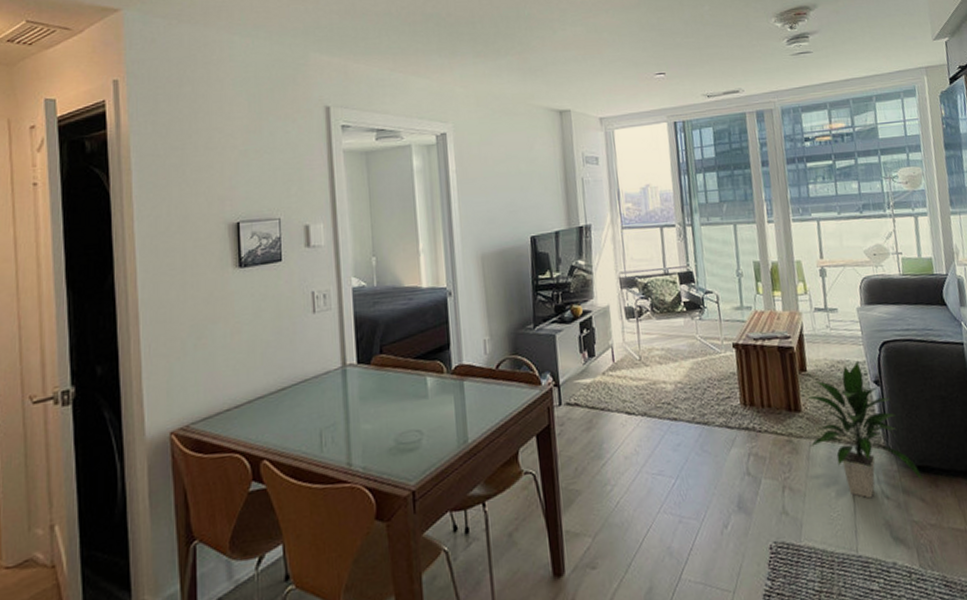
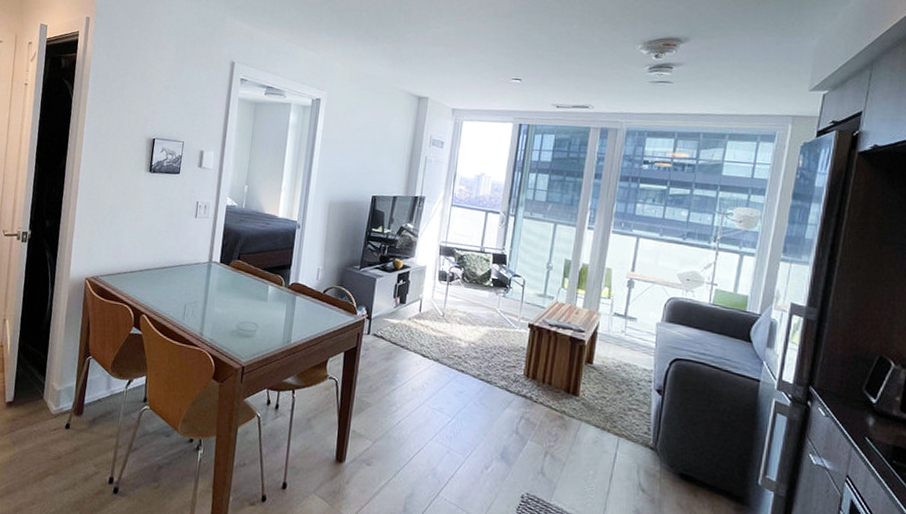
indoor plant: present [805,362,923,499] -> none [579,368,683,488]

